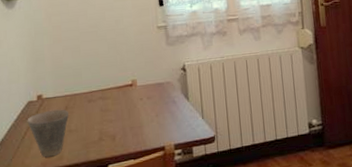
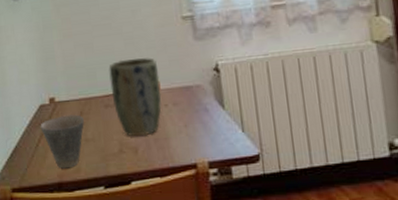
plant pot: none [93,60,138,126] -> present [109,58,162,137]

